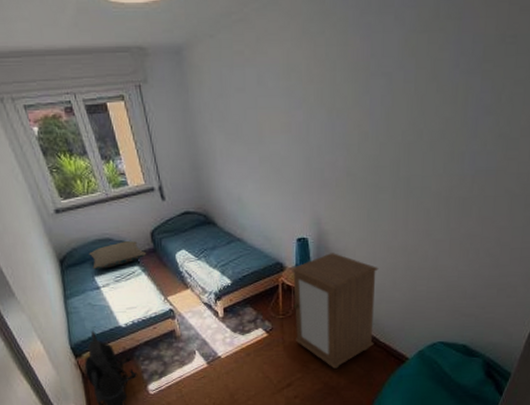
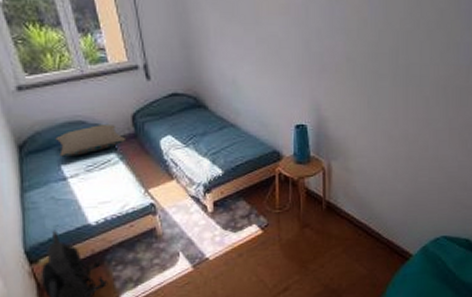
cabinet: present [290,253,379,369] -> none [288,141,380,269]

